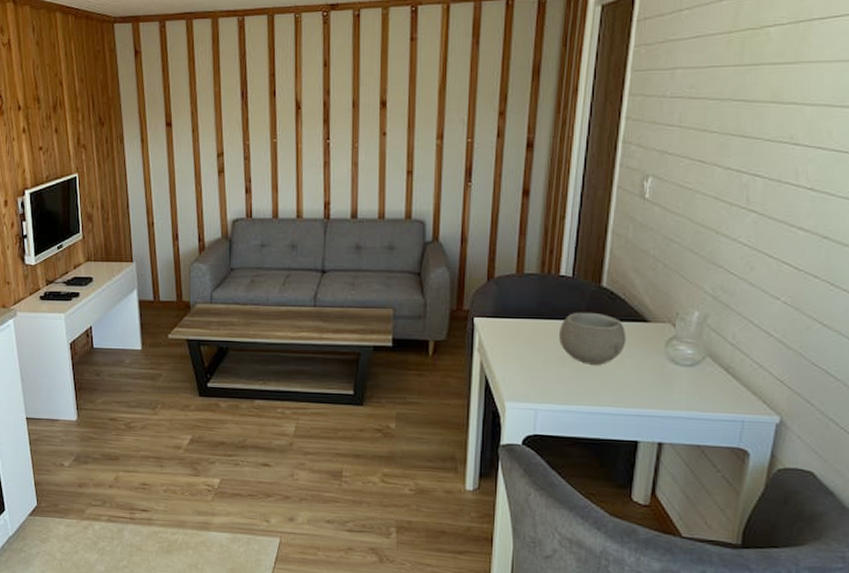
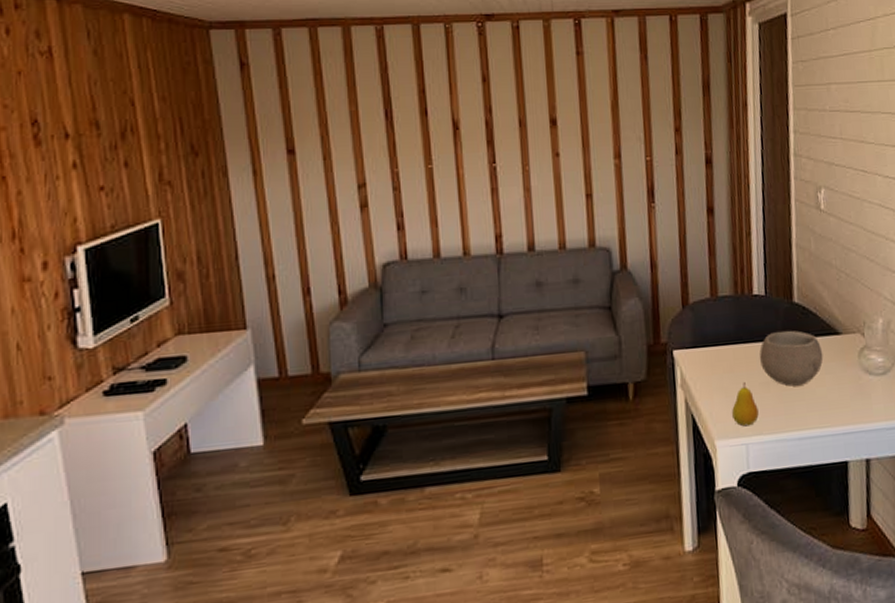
fruit: none [525,354,551,394] -> present [732,382,759,427]

